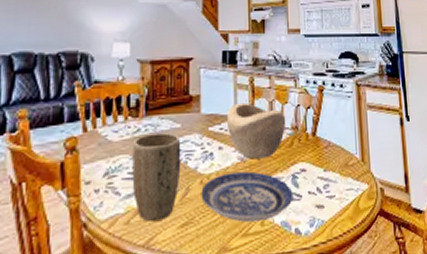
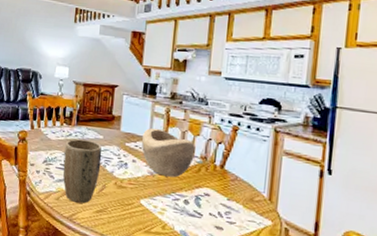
plate: present [201,171,293,223] -> none [114,181,195,226]

